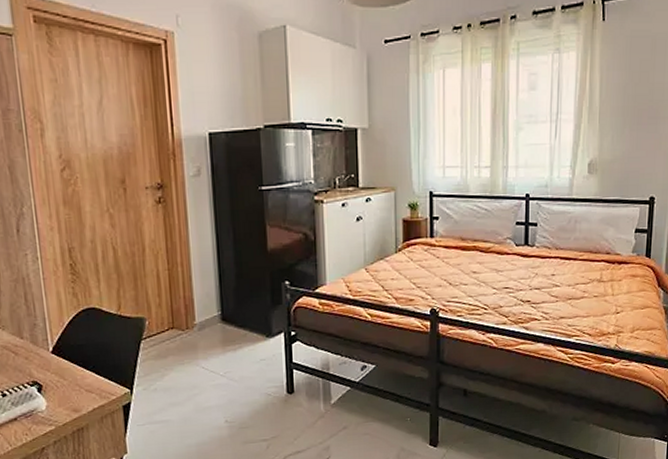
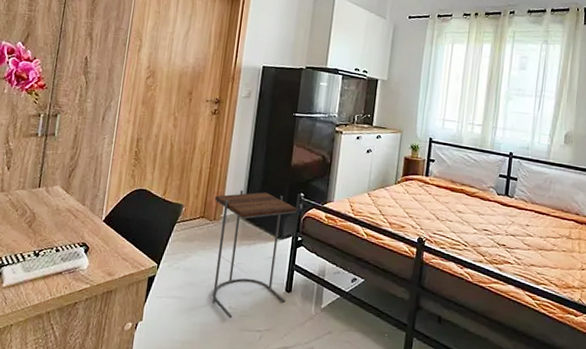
side table: none [182,287,289,434] -> present [211,189,297,319]

